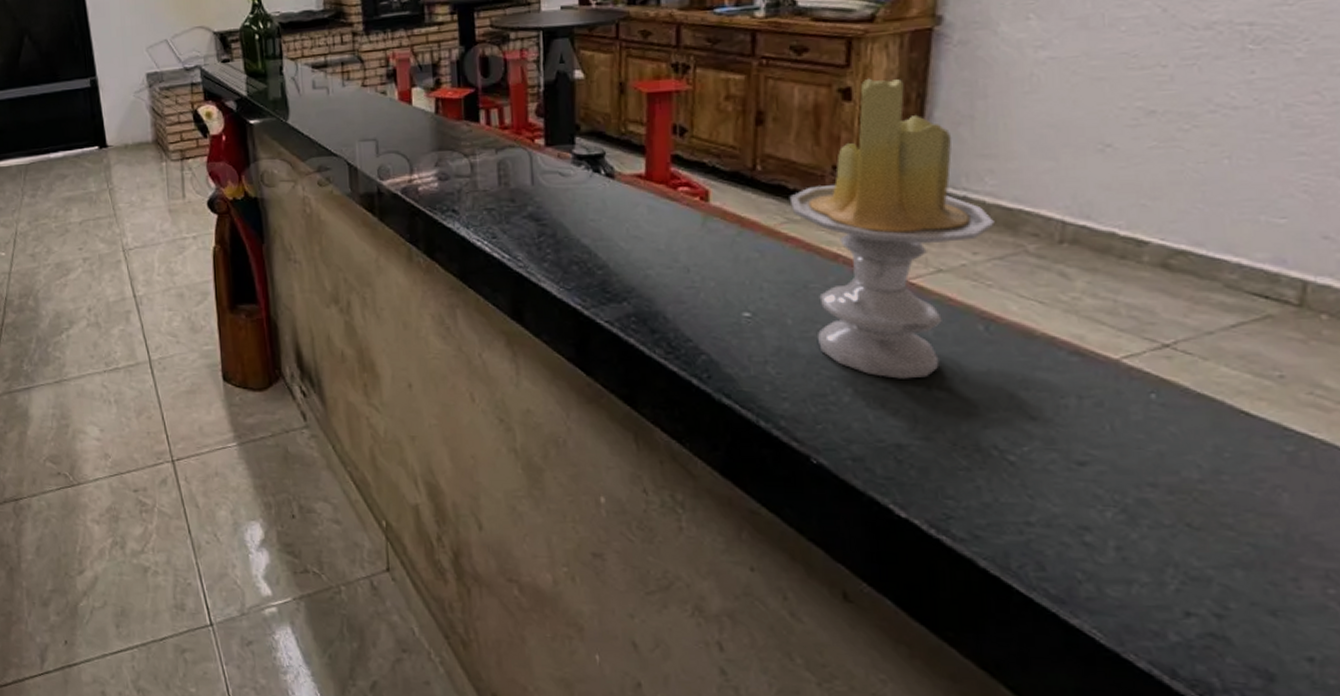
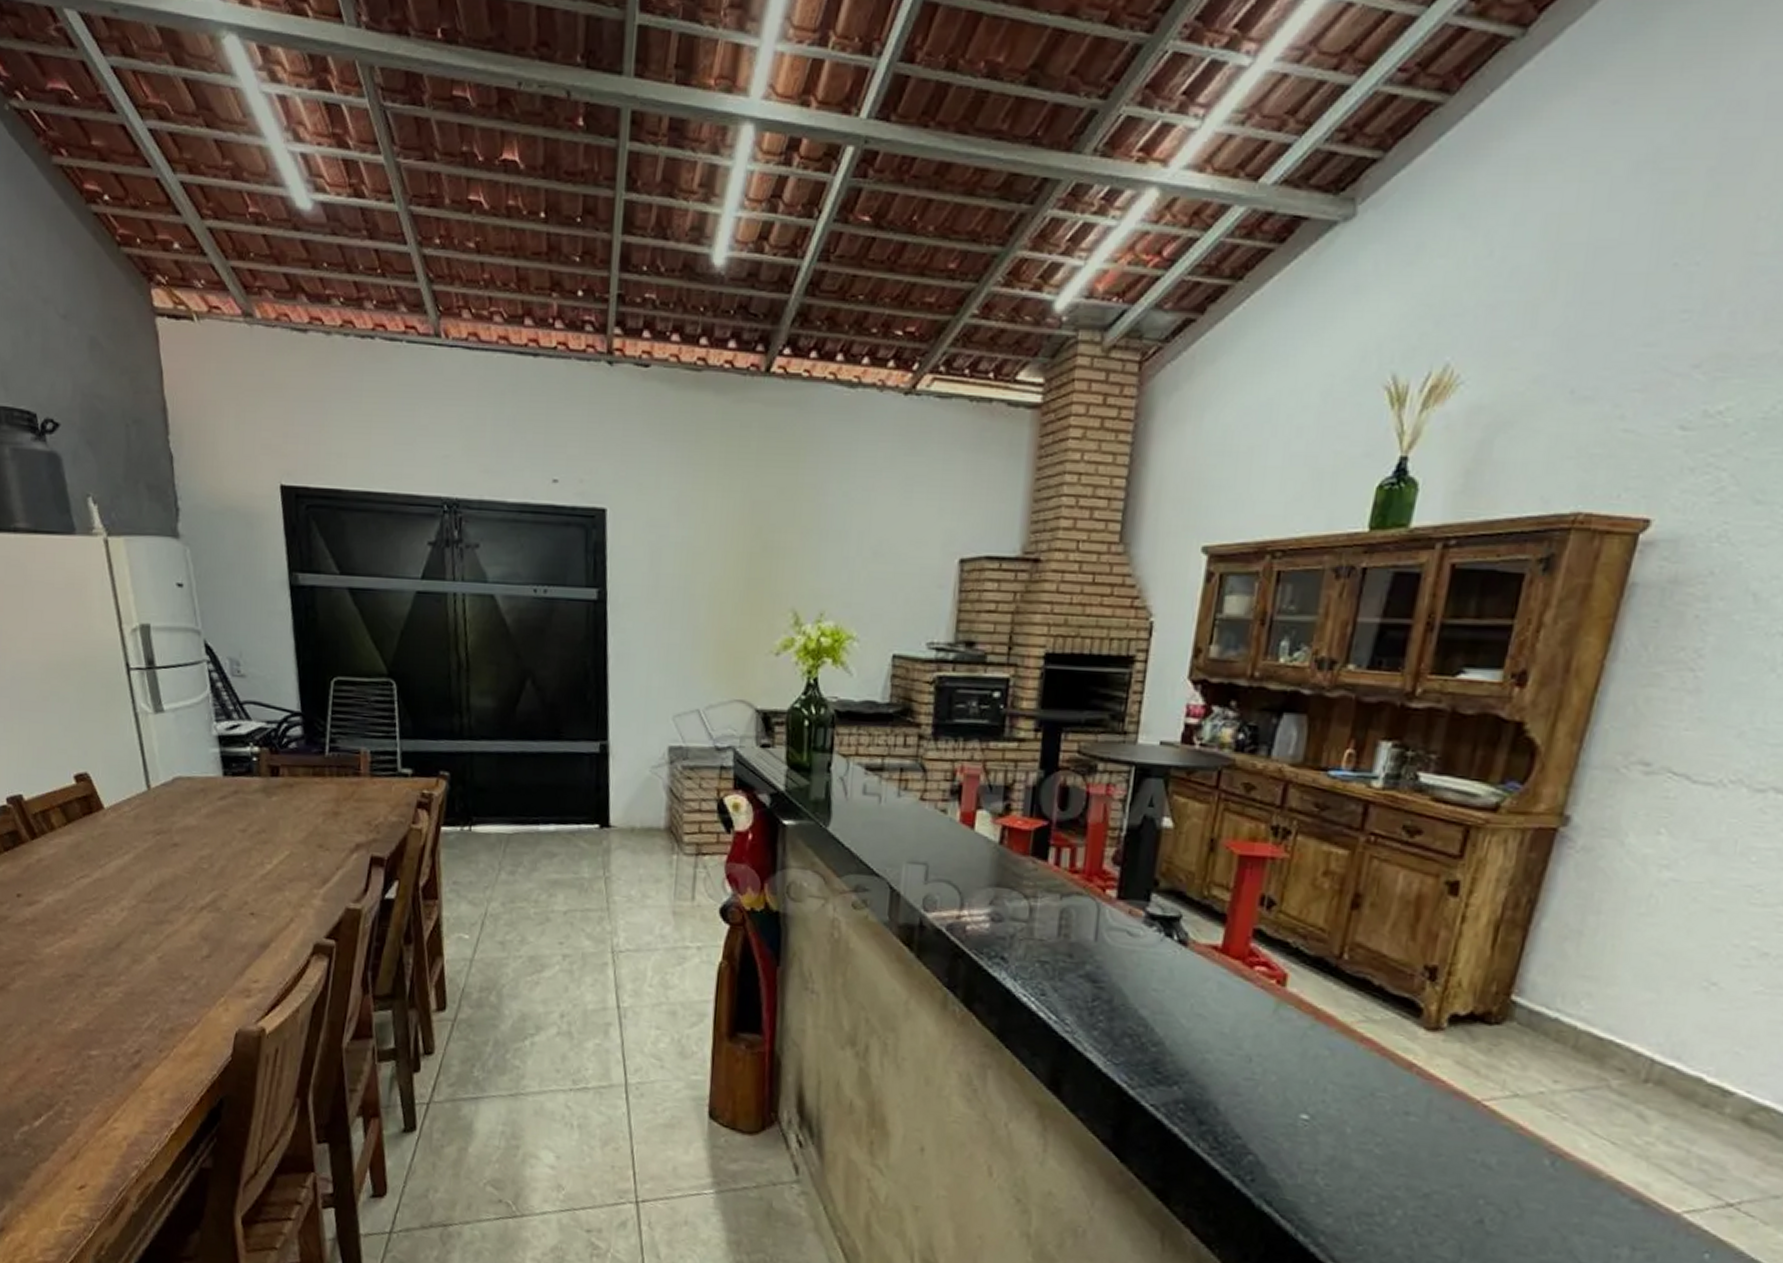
candle: present [789,78,995,379] -> none [1372,874,1582,1209]

